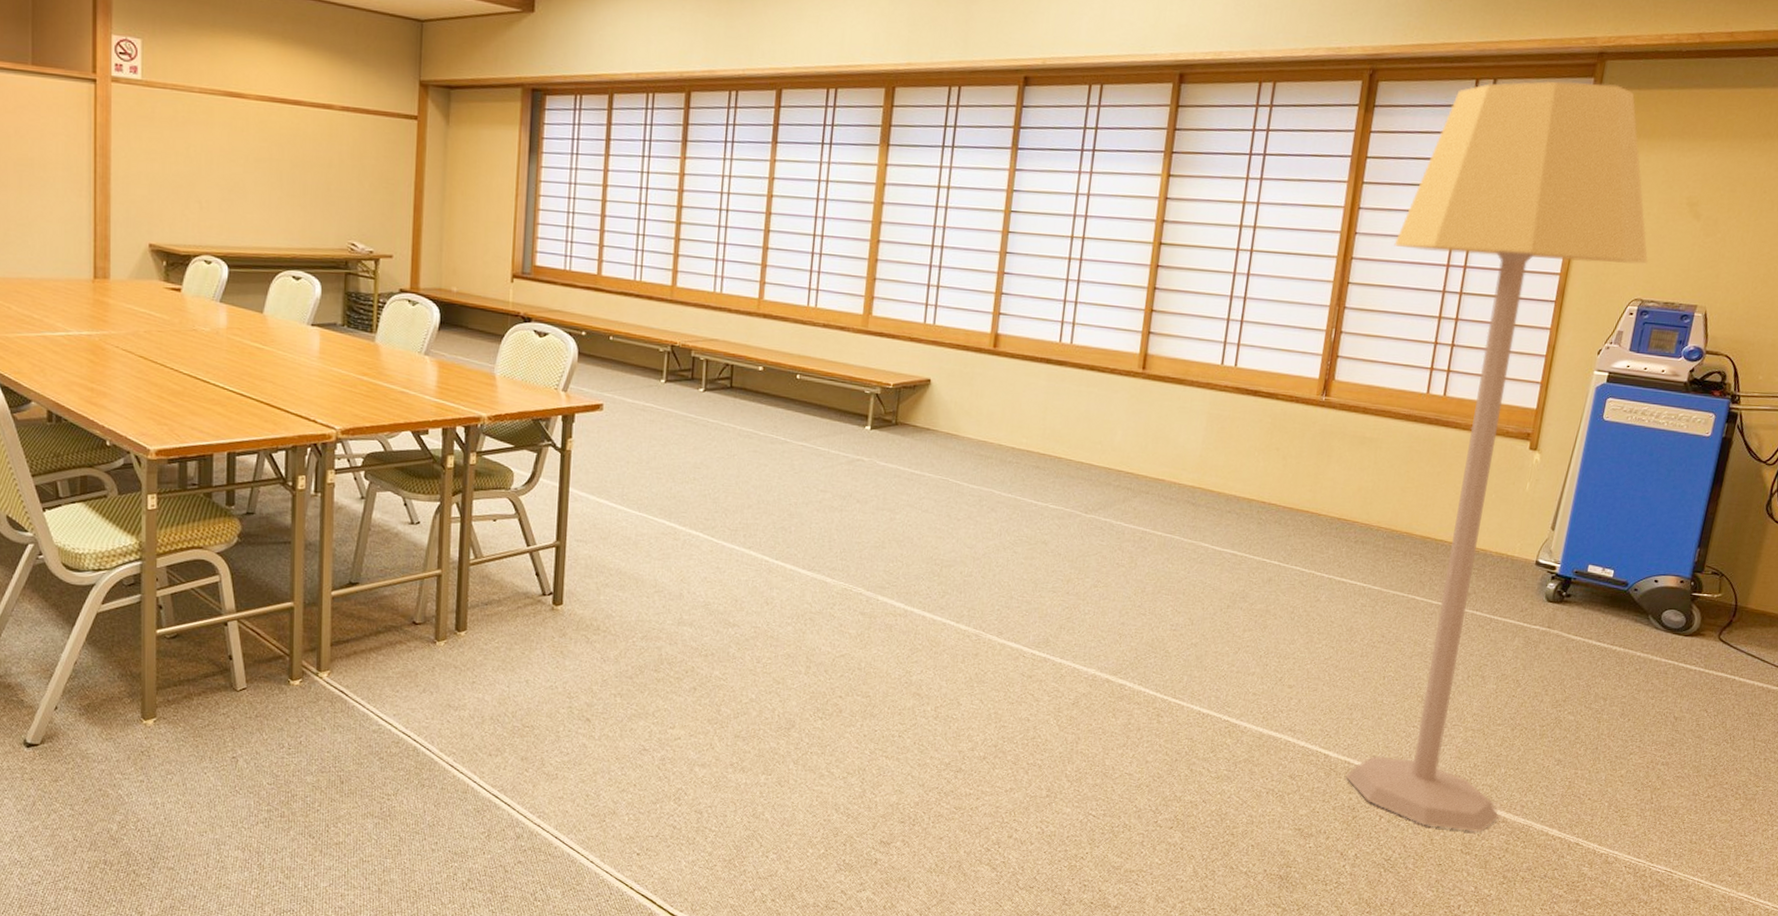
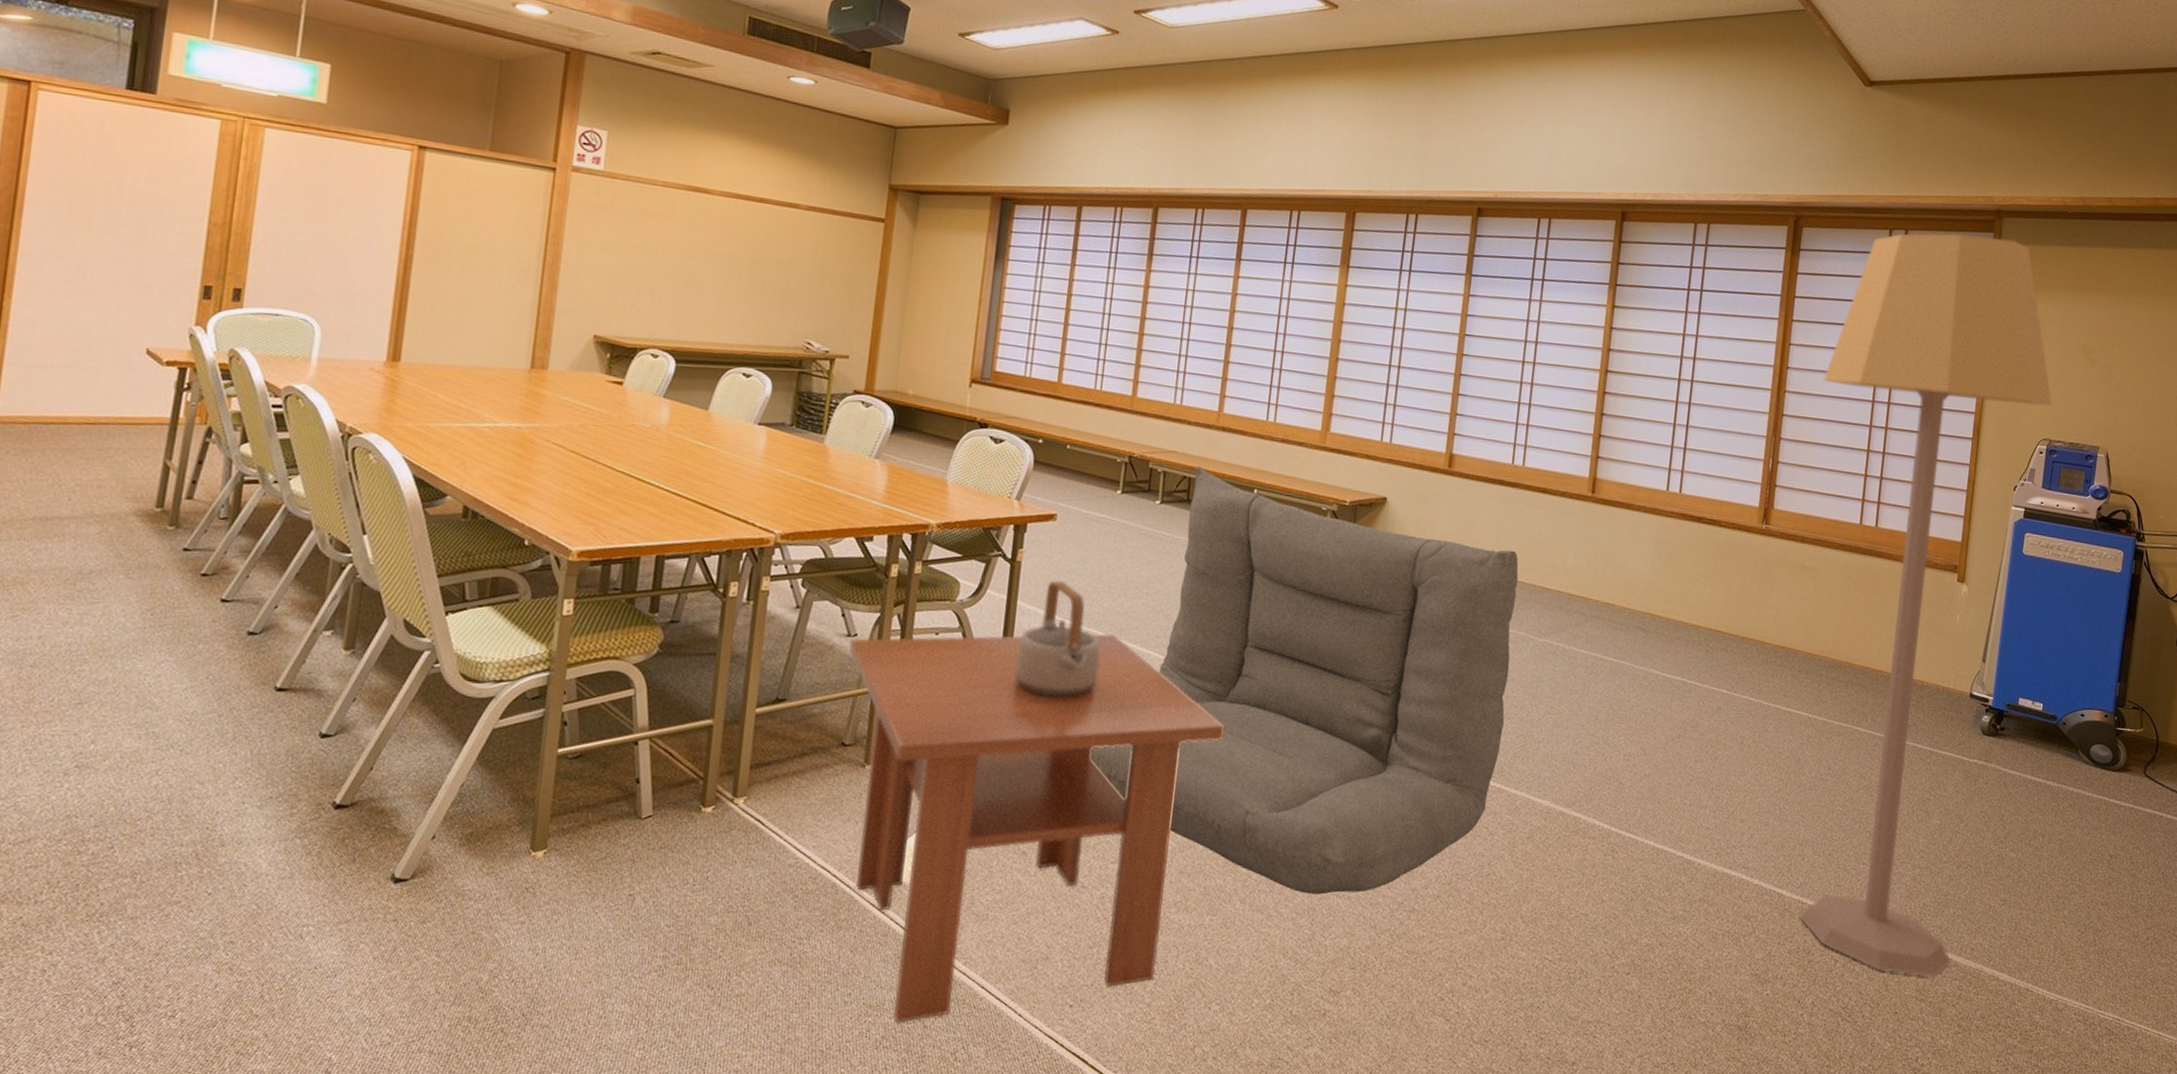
coffee table: none [414,517,774,868] -> present [849,633,1225,1023]
teapot: none [570,467,651,578] -> present [1015,580,1100,698]
sofa: none [646,353,1066,756] -> present [1090,465,1519,895]

